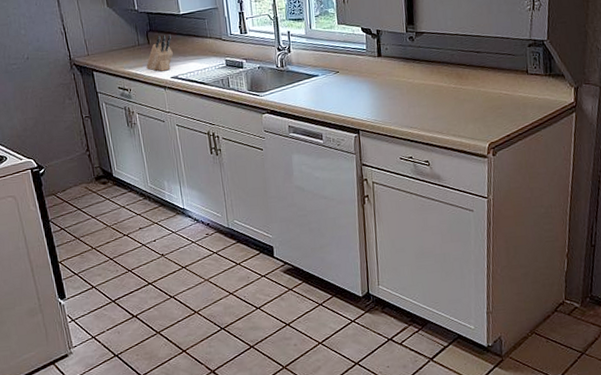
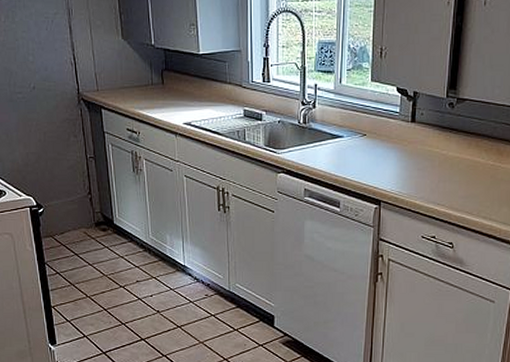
knife block: present [146,34,173,71] -> none [158,76,188,116]

